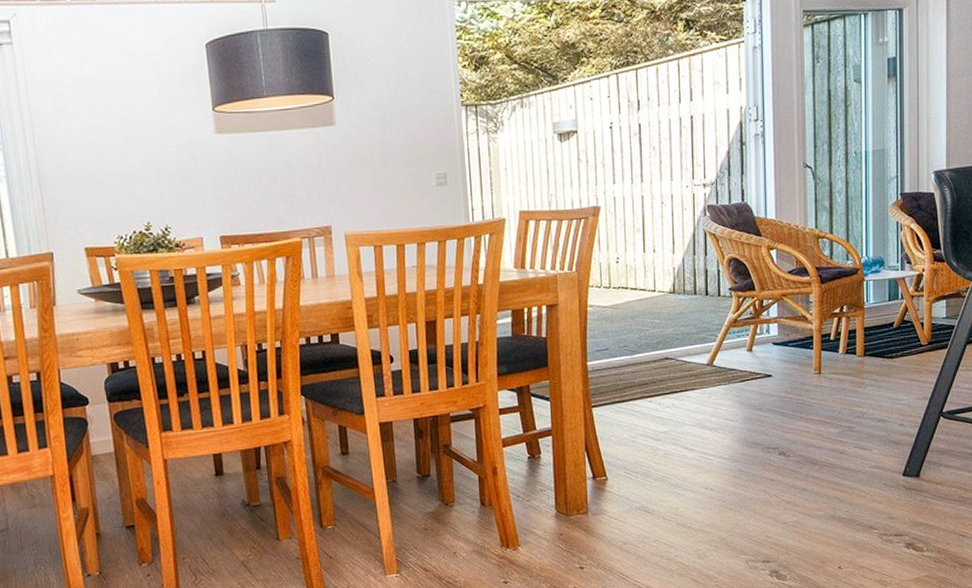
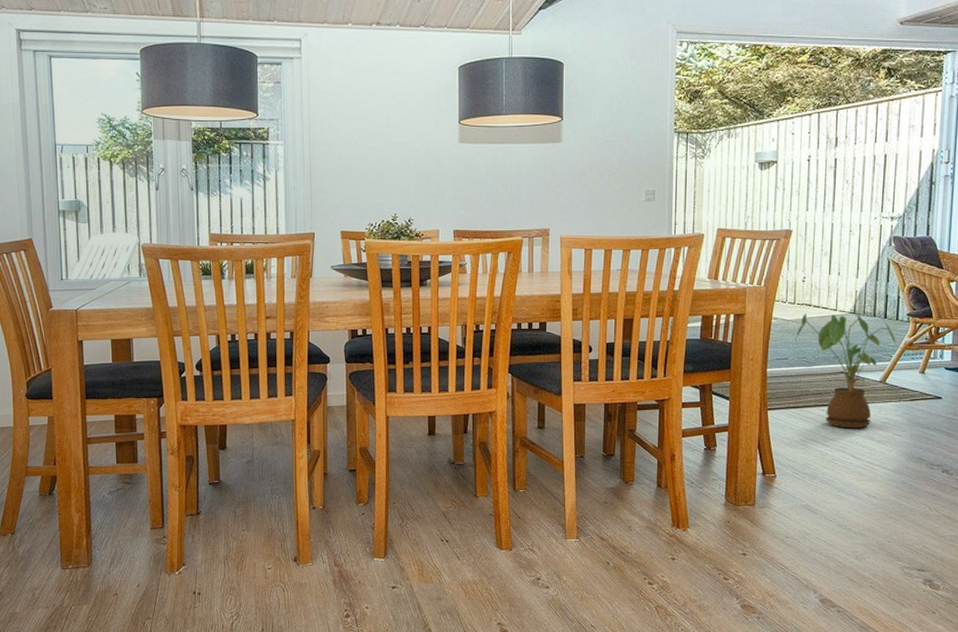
house plant: none [613,291,720,419] -> present [794,312,896,429]

